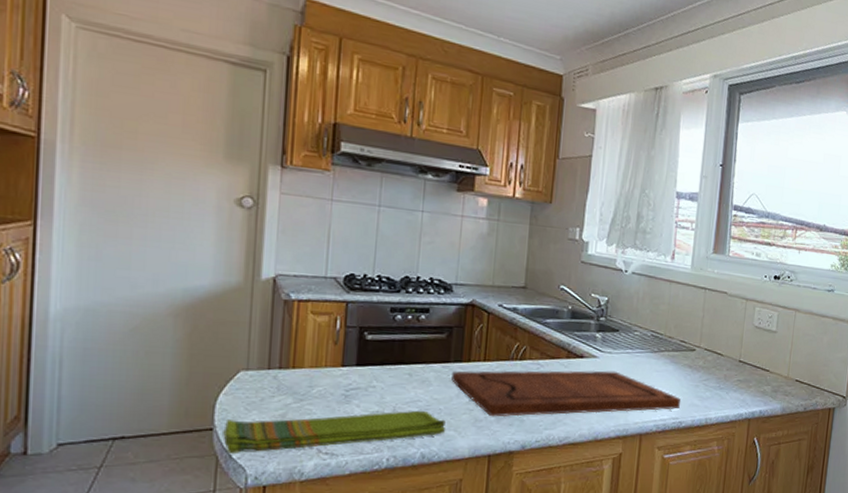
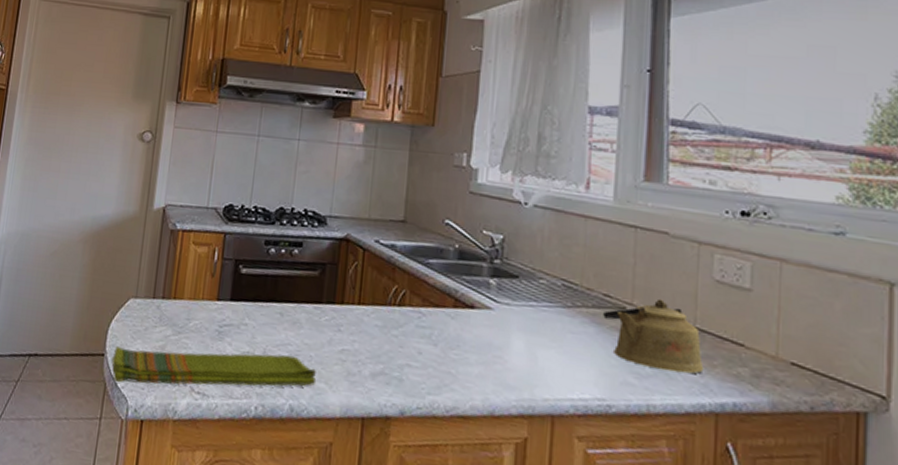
cutting board: present [452,370,681,417] -> none [323,313,608,387]
kettle: none [679,341,744,394] -> present [603,298,704,374]

